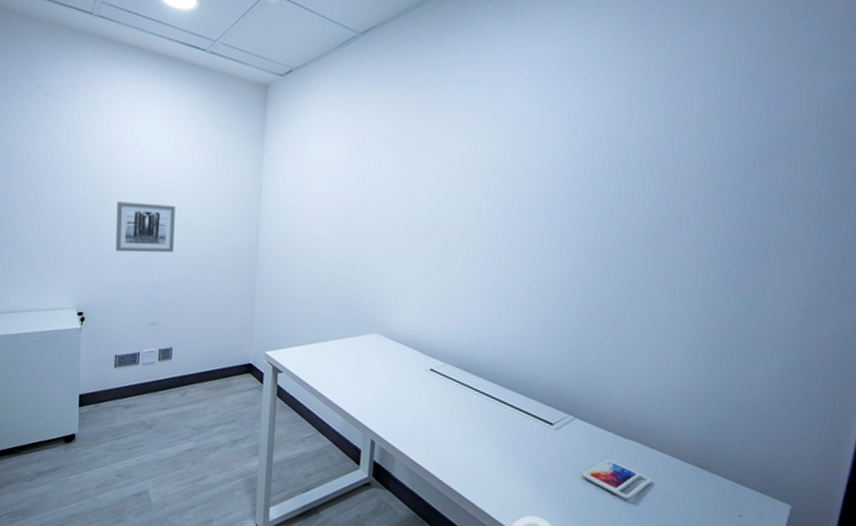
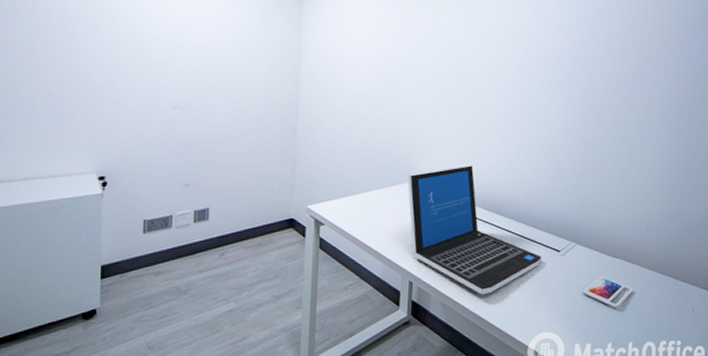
wall art: present [115,201,175,253] -> none [143,58,211,111]
laptop: none [371,318,529,465] -> present [407,165,542,295]

